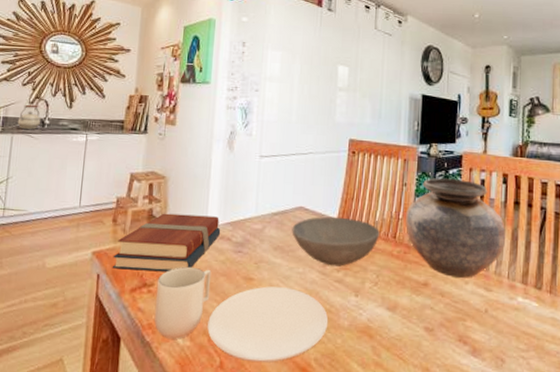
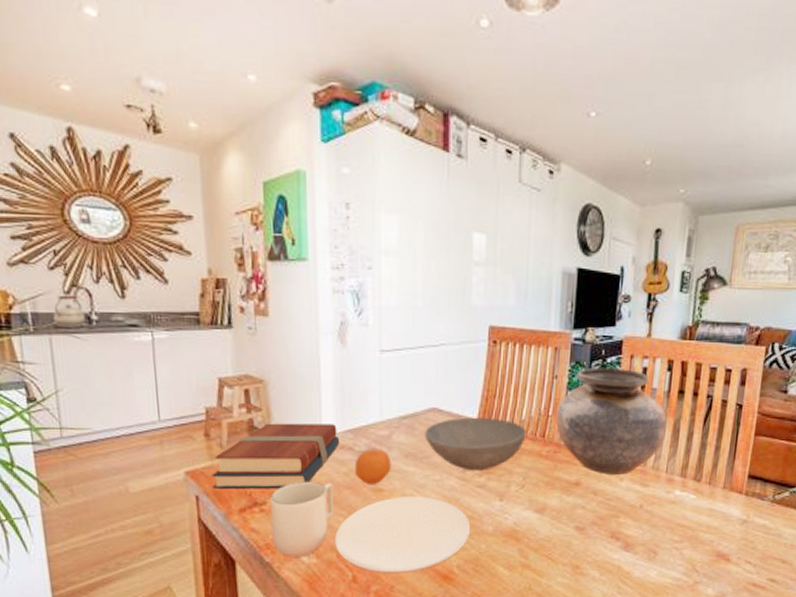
fruit: none [230,240,262,273] -> present [354,449,392,484]

